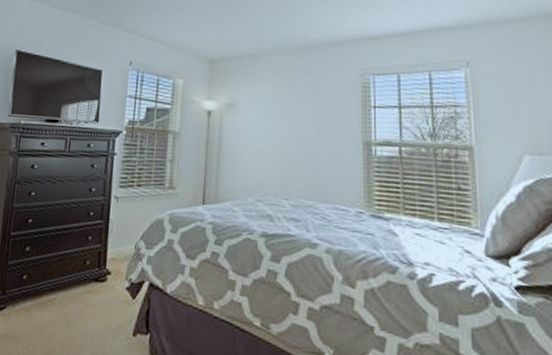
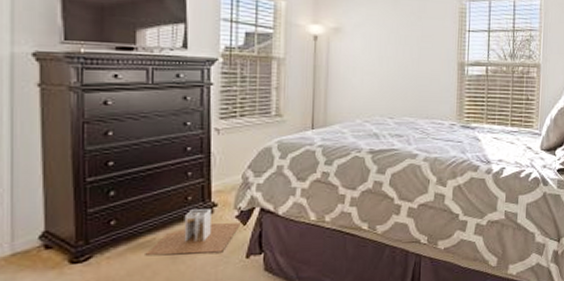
laundry hamper: none [46,274,132,325] -> present [145,209,242,256]

